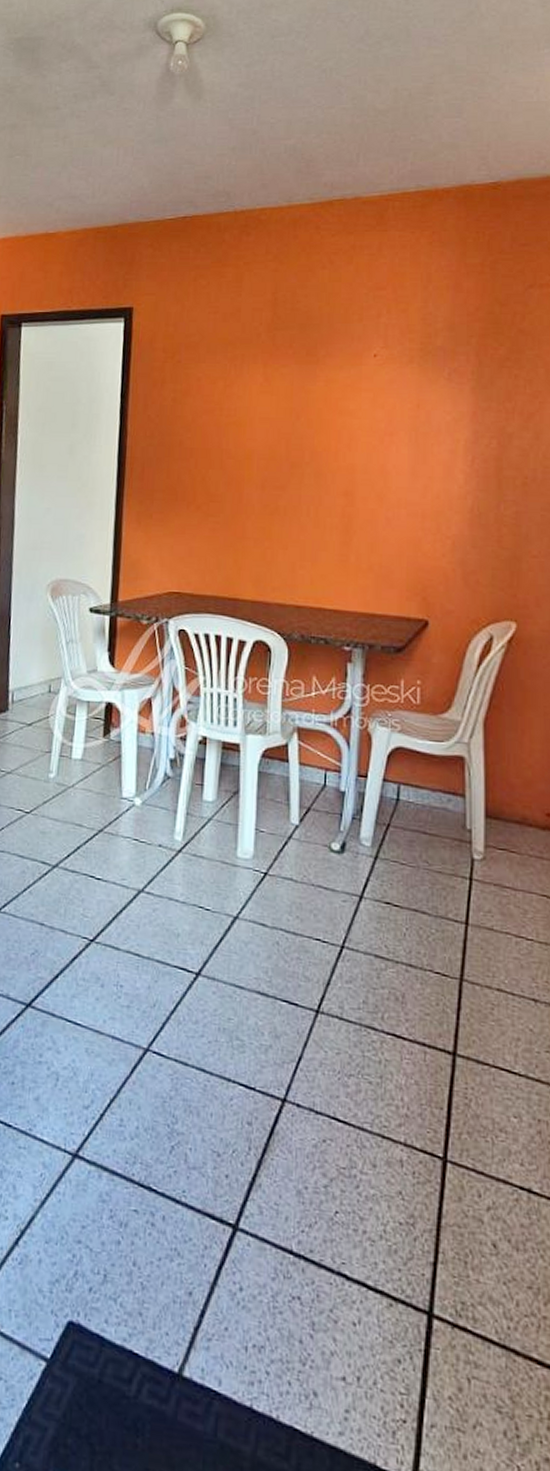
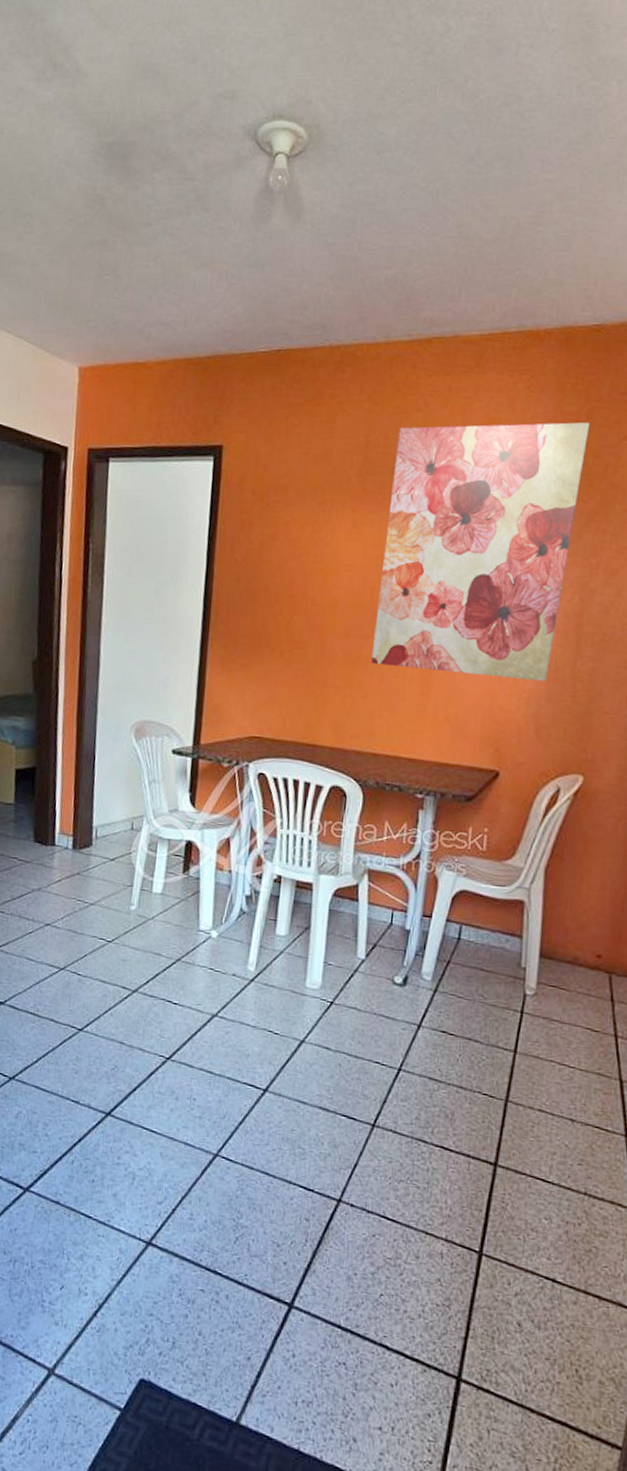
wall art: none [289,272,494,527] -> present [371,422,590,682]

